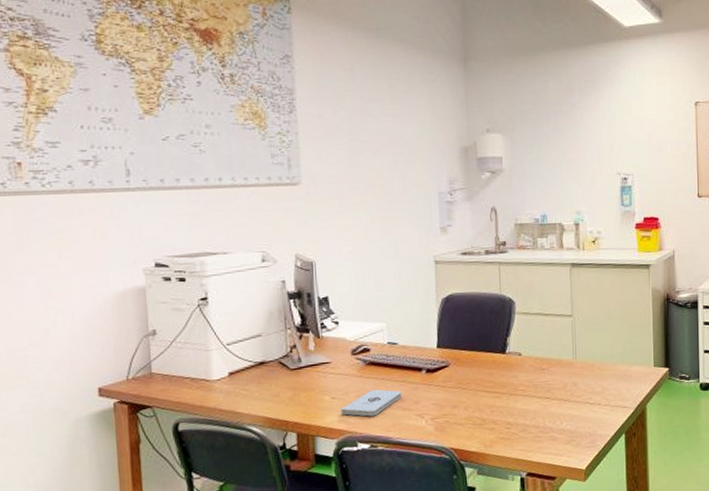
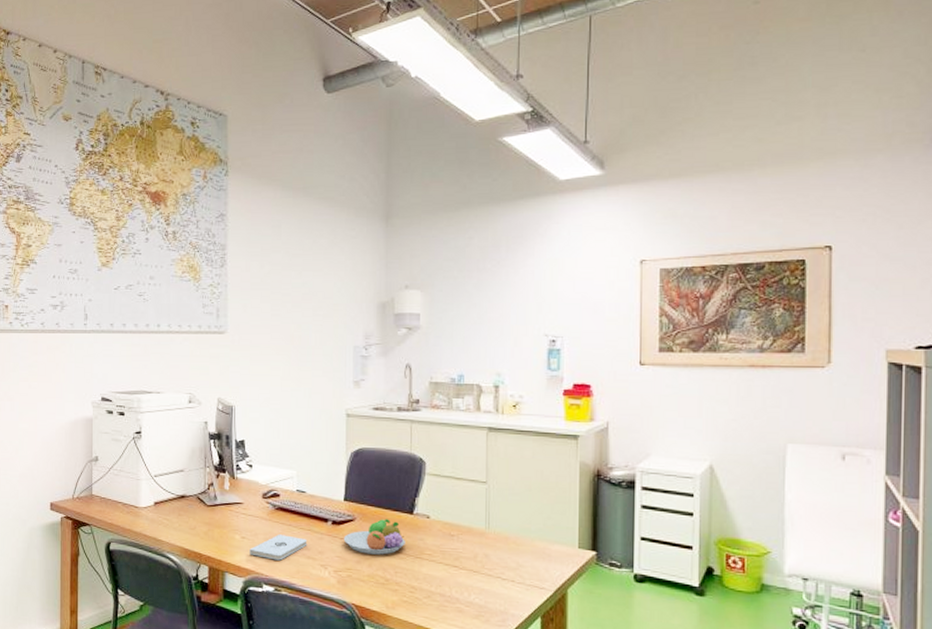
fruit bowl: none [438,361,500,398] -> present [343,519,405,555]

